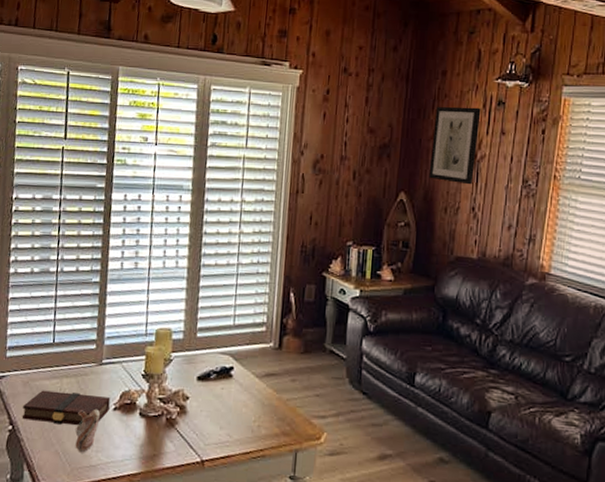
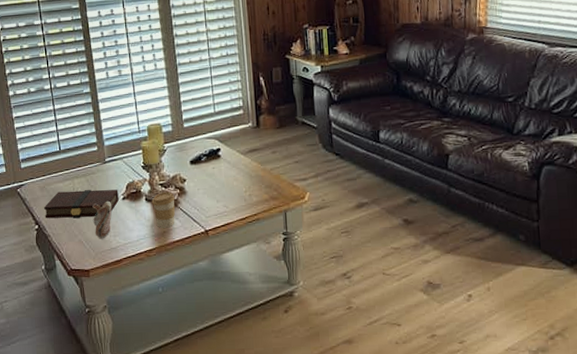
coffee cup: none [145,408,173,451] -> present [151,191,176,228]

